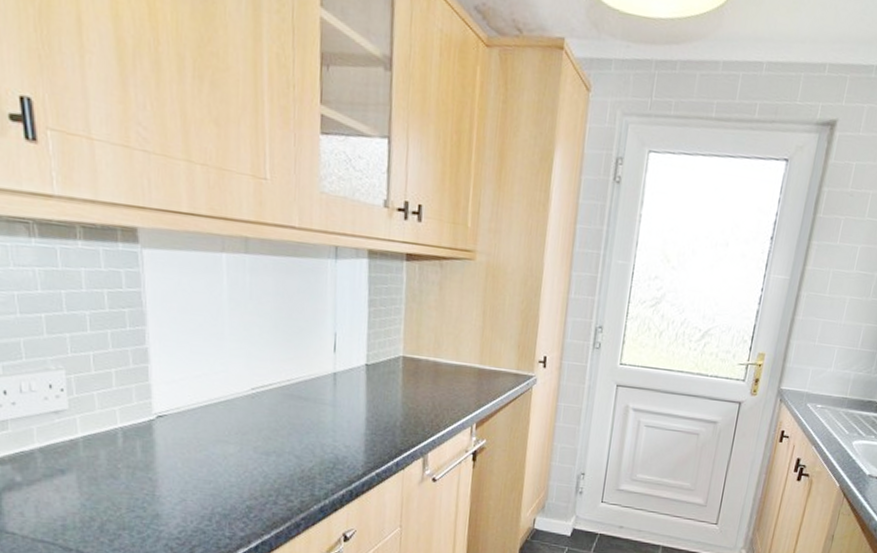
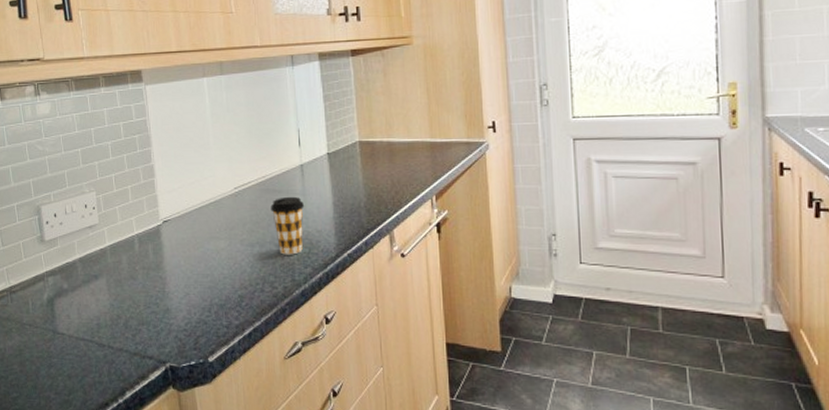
coffee cup: none [293,405,334,469] -> present [270,196,305,255]

